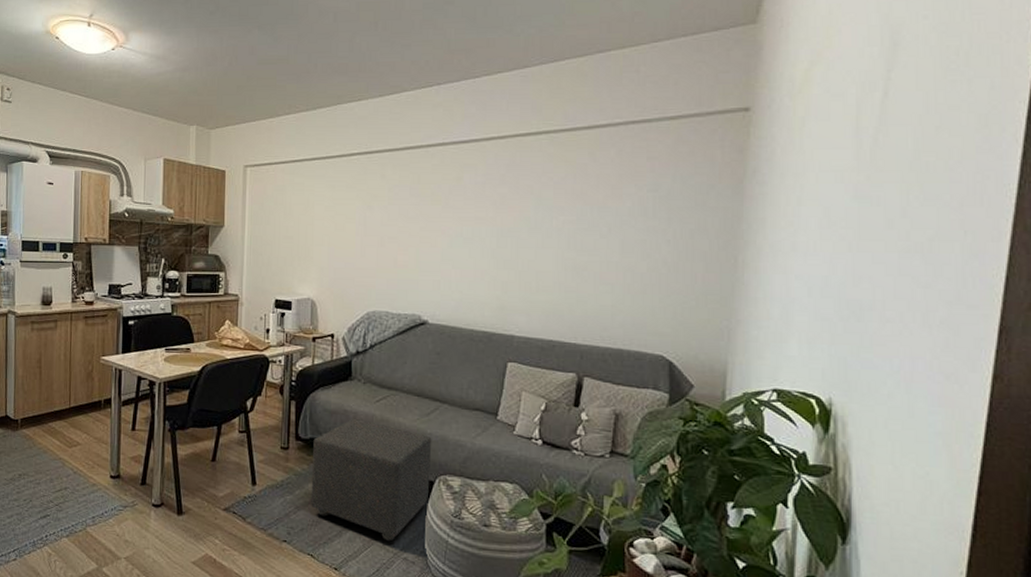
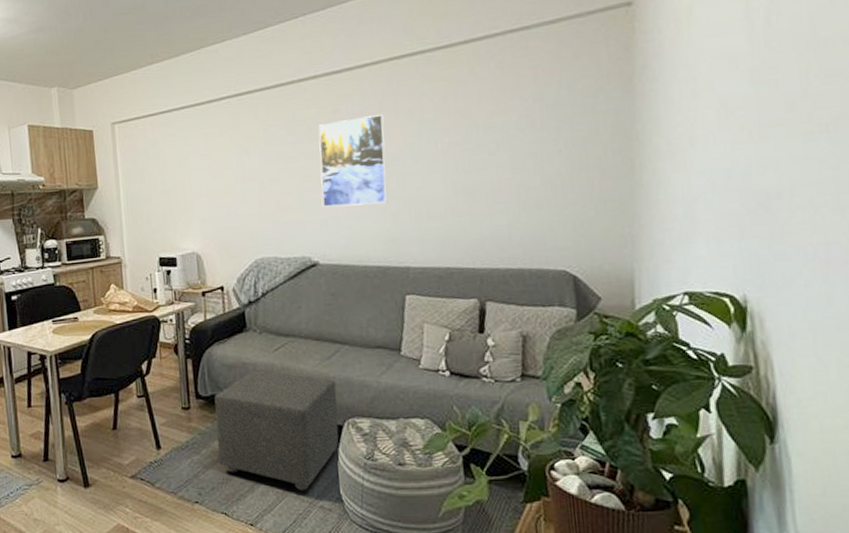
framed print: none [437,187,505,273] -> present [318,114,388,207]

